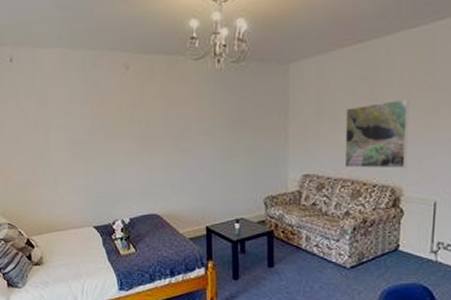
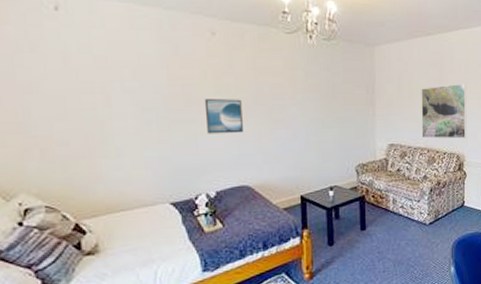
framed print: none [120,130,153,165] -> present [204,99,243,134]

